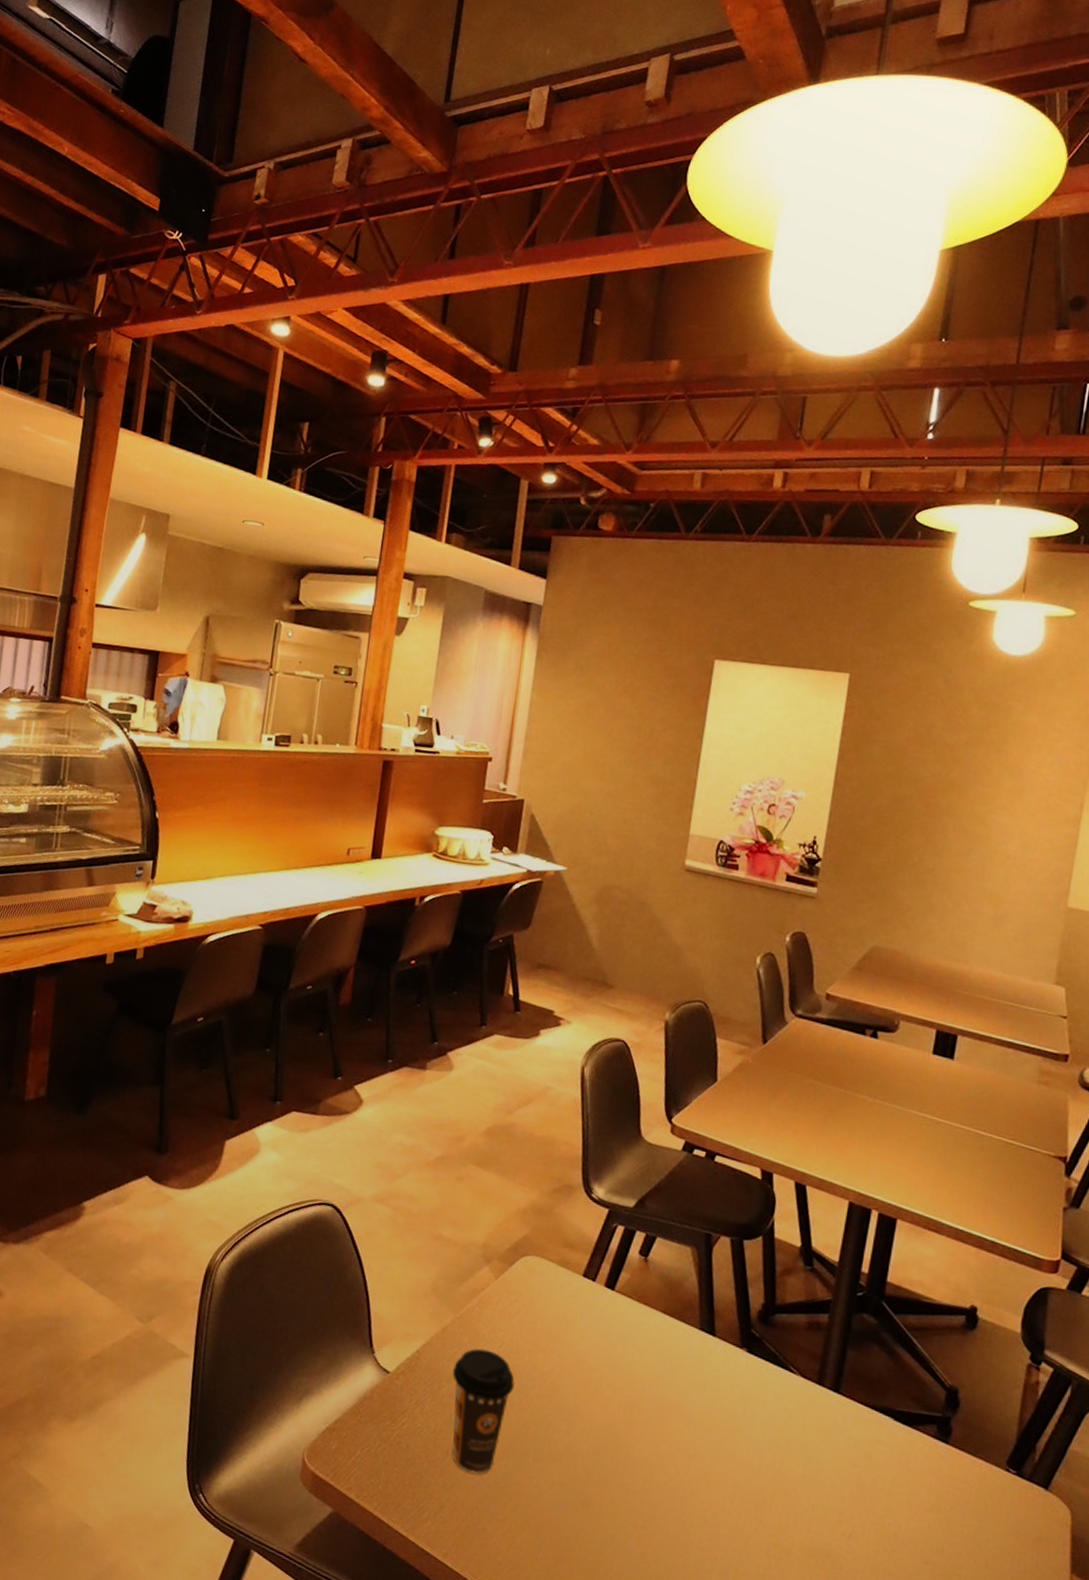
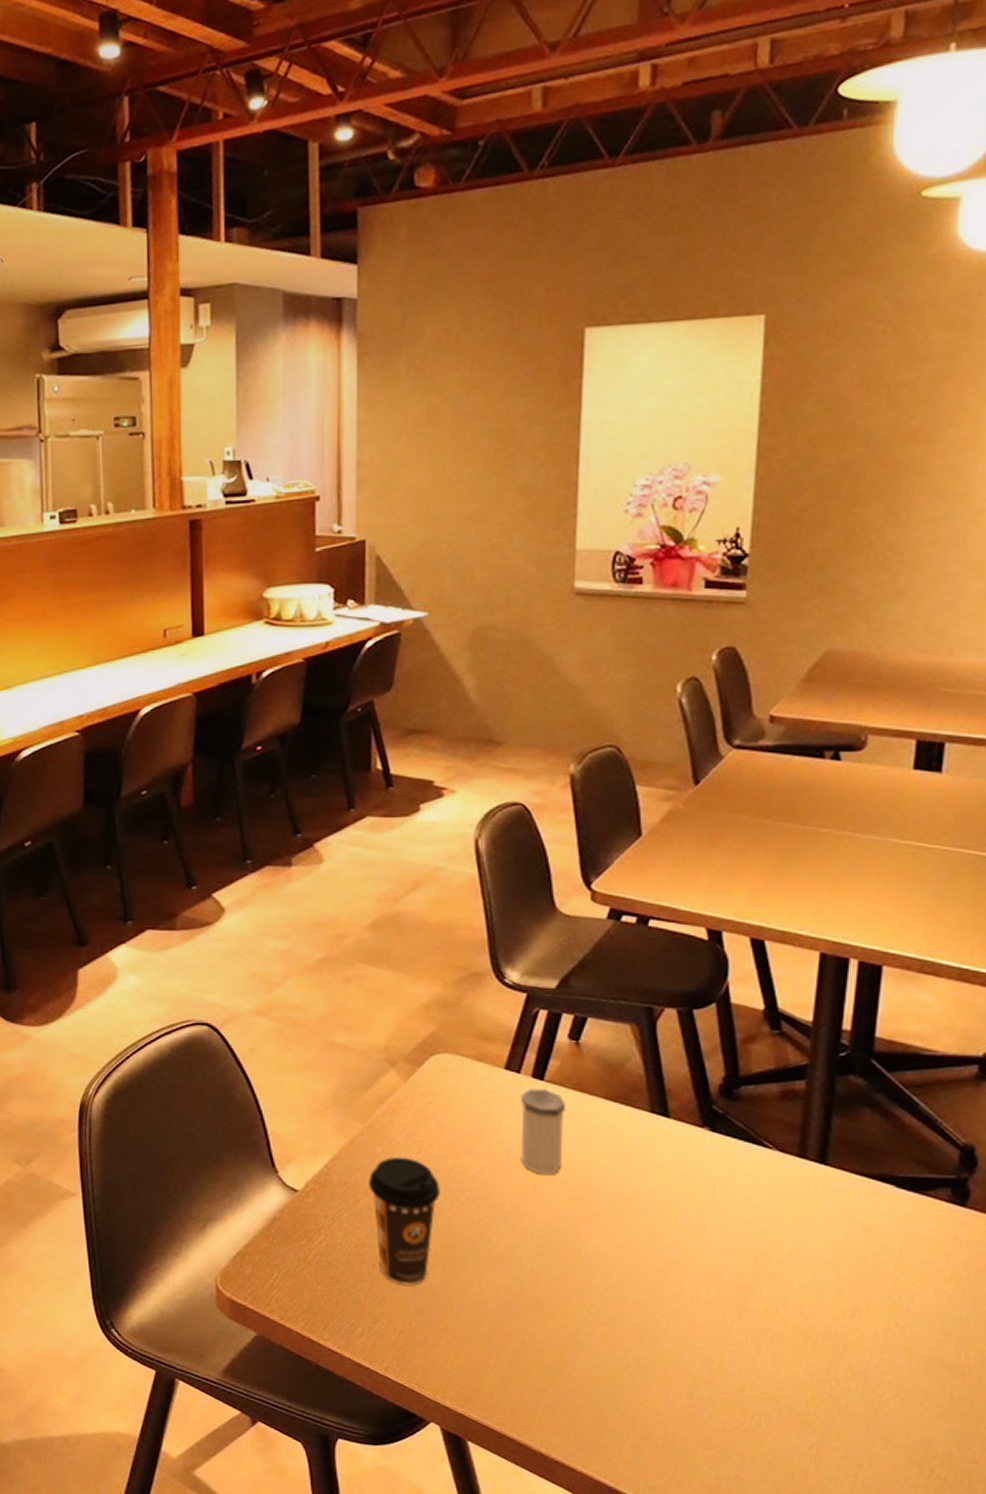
salt shaker: none [587,1297,631,1379] -> present [521,1088,566,1175]

